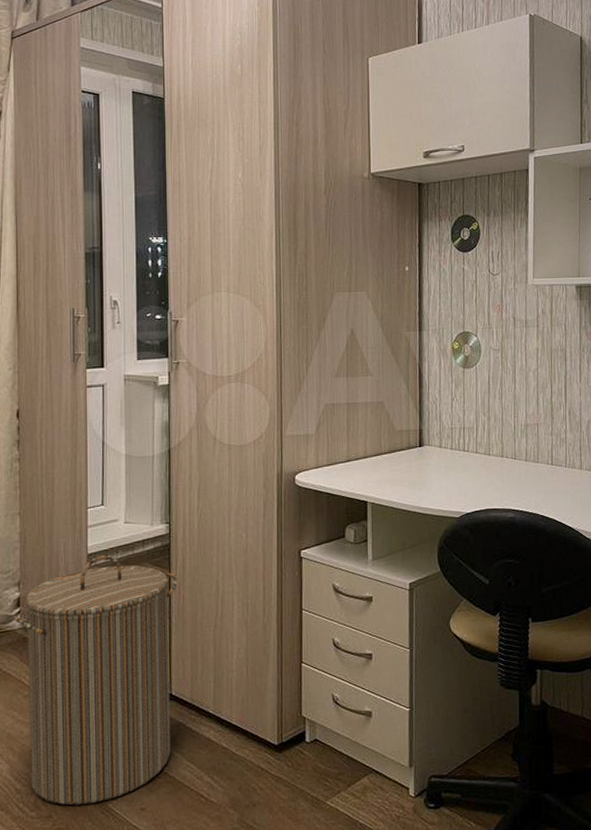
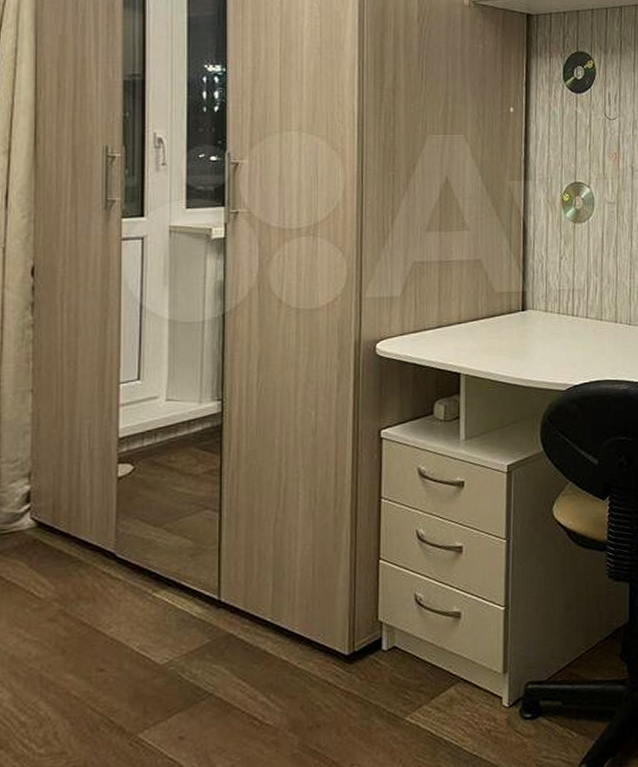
laundry hamper: present [12,555,178,805] -> none [20,439,231,738]

